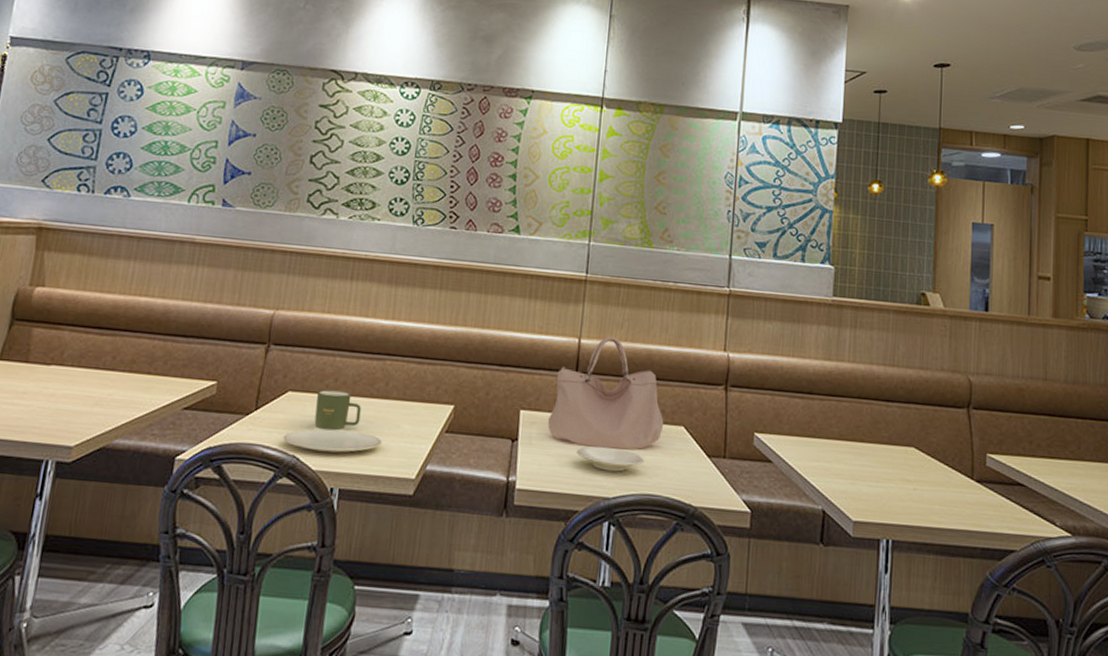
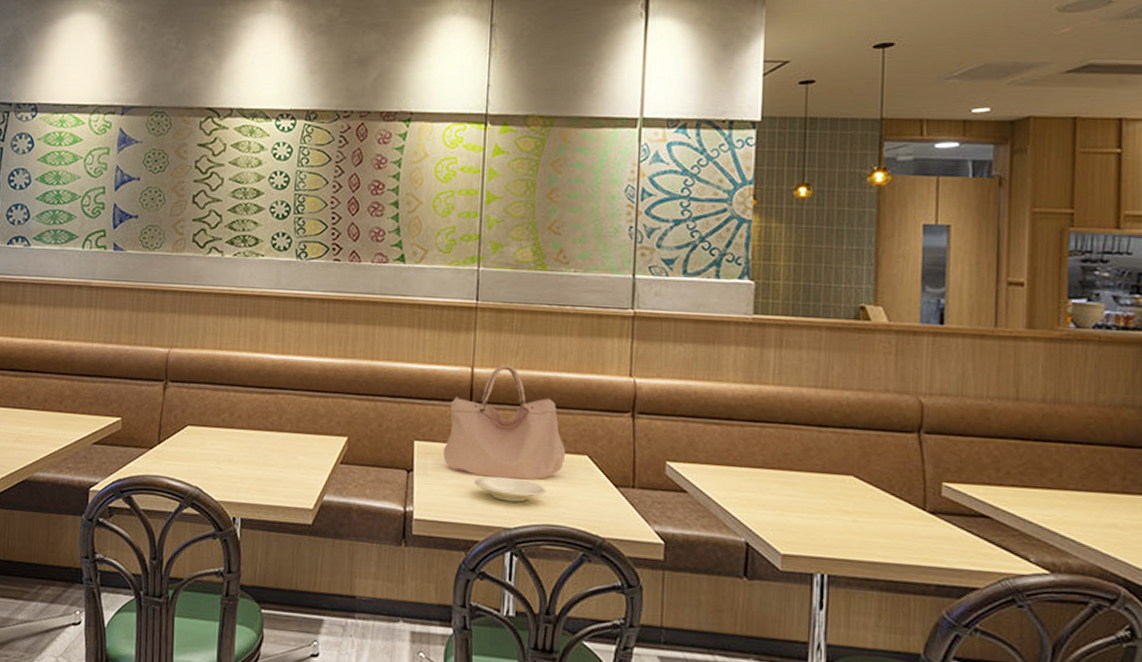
plate: present [282,428,383,453] -> none [185,461,280,485]
mug: present [314,390,361,432] -> none [213,424,257,464]

